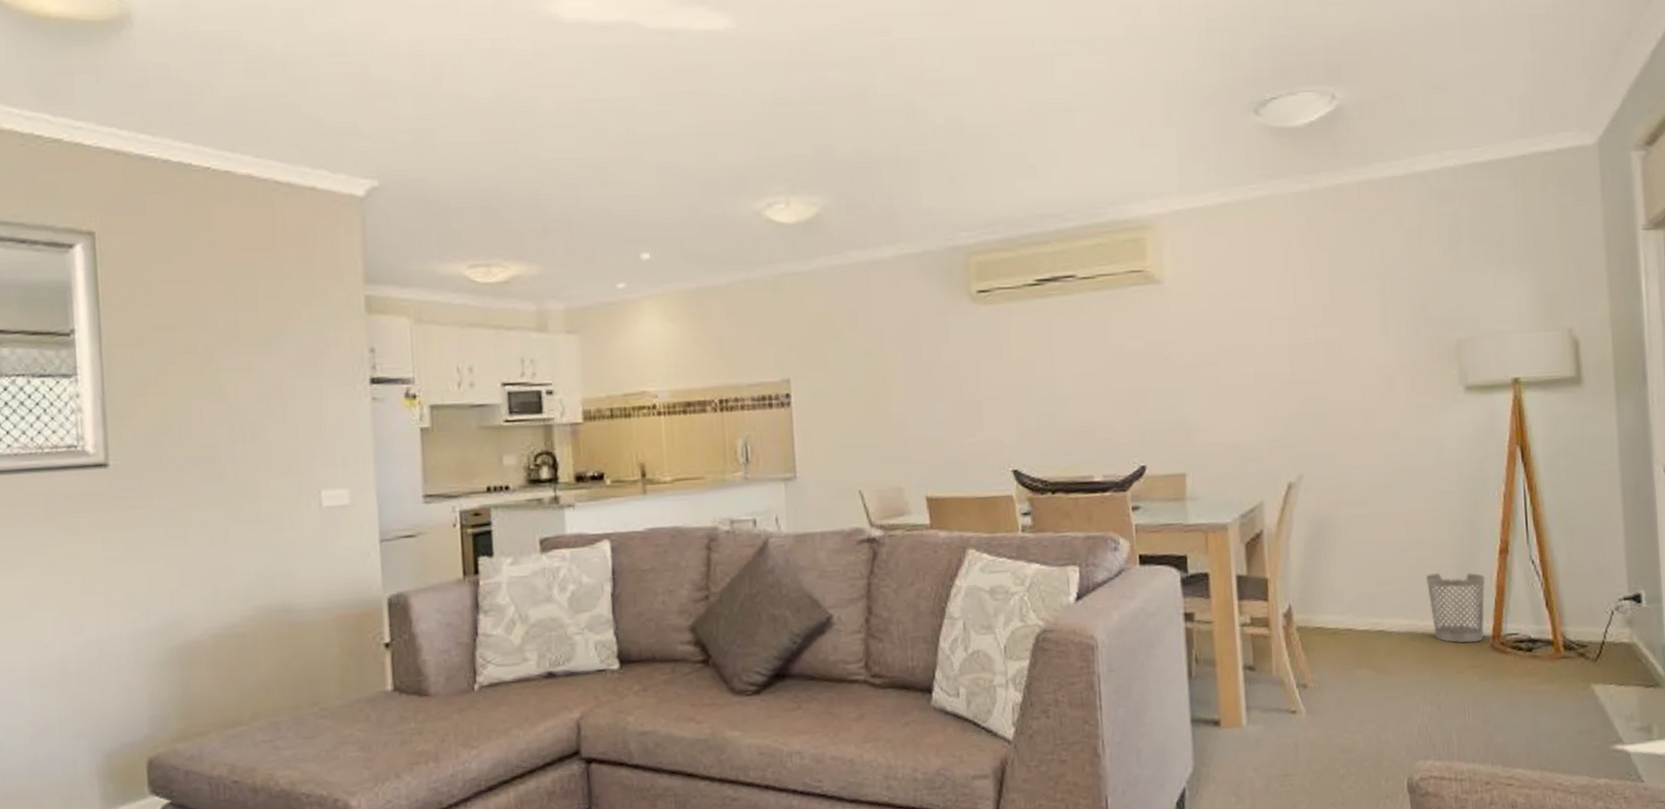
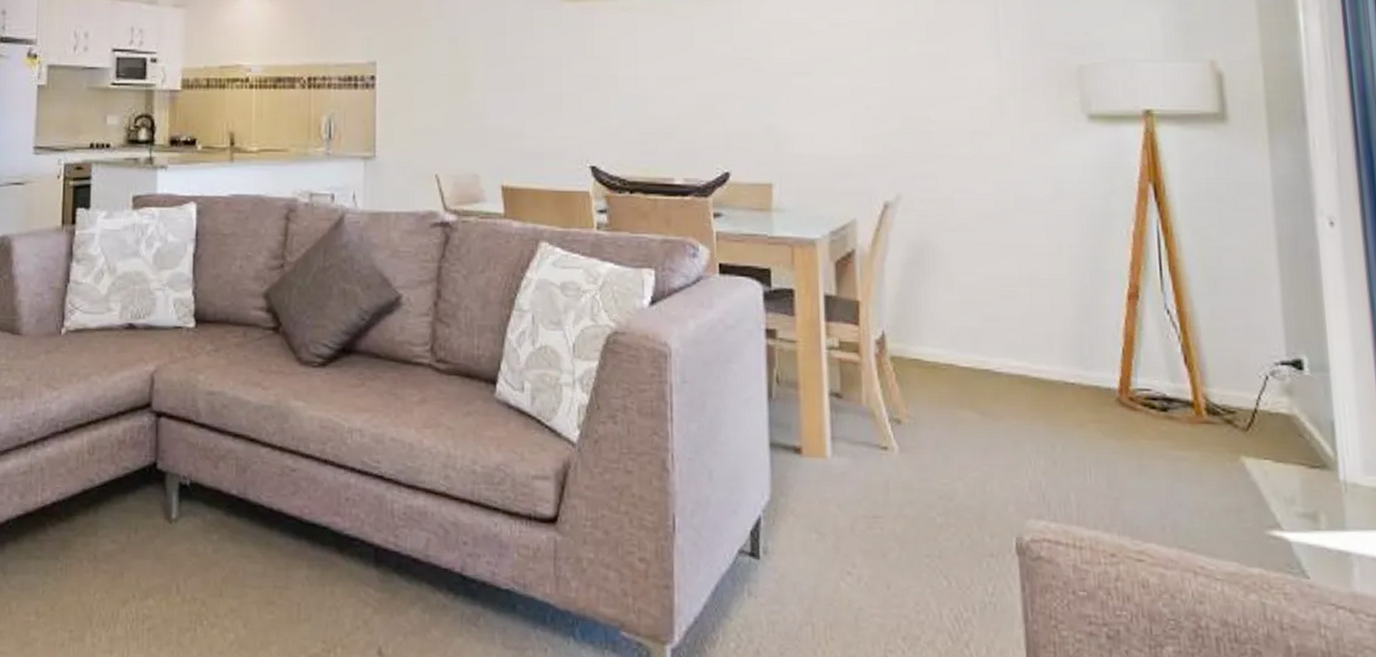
wastebasket: present [1426,572,1485,643] -> none [1041,312,1111,394]

